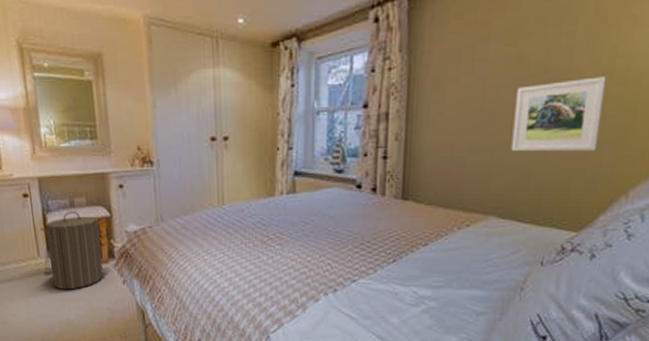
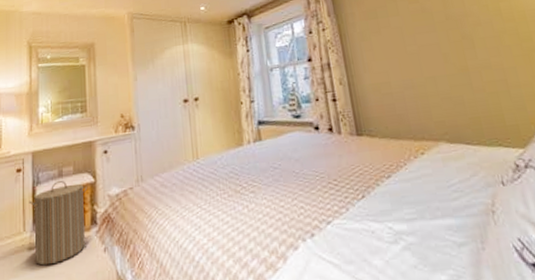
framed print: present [511,76,607,152] -> none [429,16,512,83]

